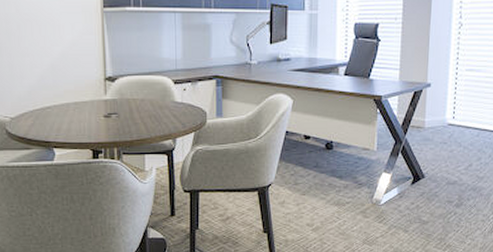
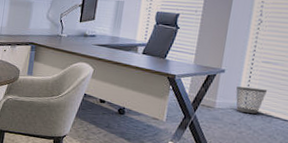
wastebasket: none [443,101,474,128] -> present [236,86,268,114]

